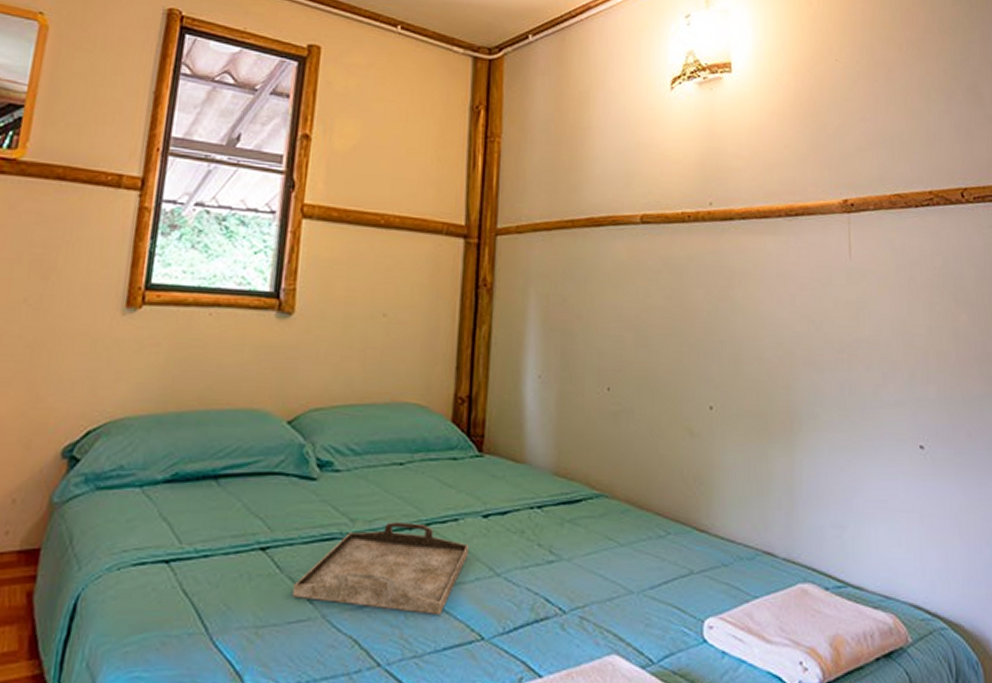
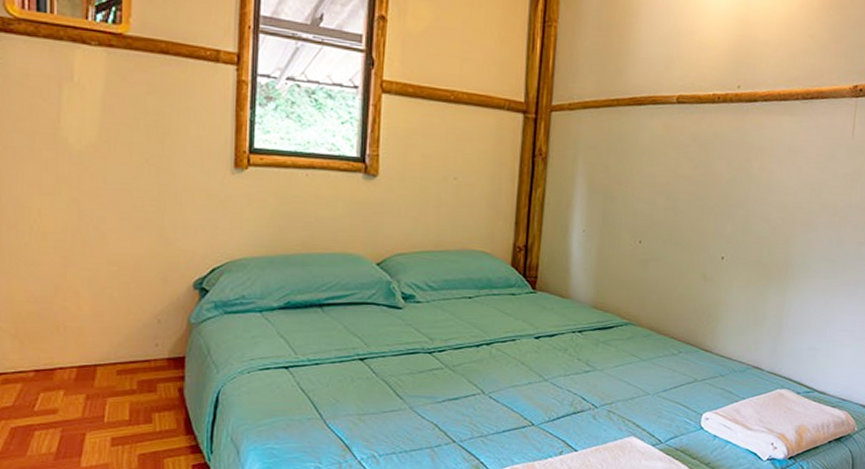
serving tray: present [293,521,470,614] -> none [387,340,524,407]

